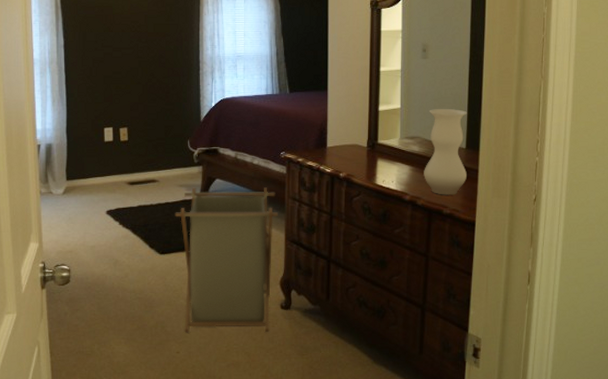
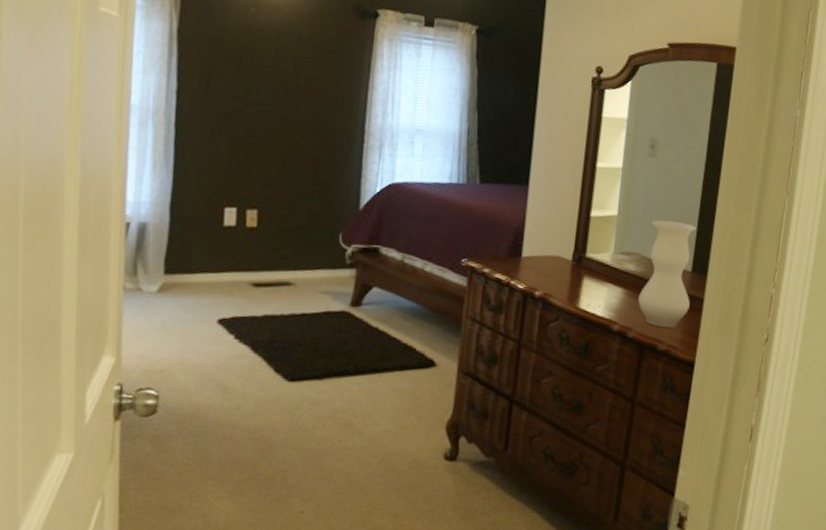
laundry basket: present [175,187,279,333] -> none [312,296,452,489]

